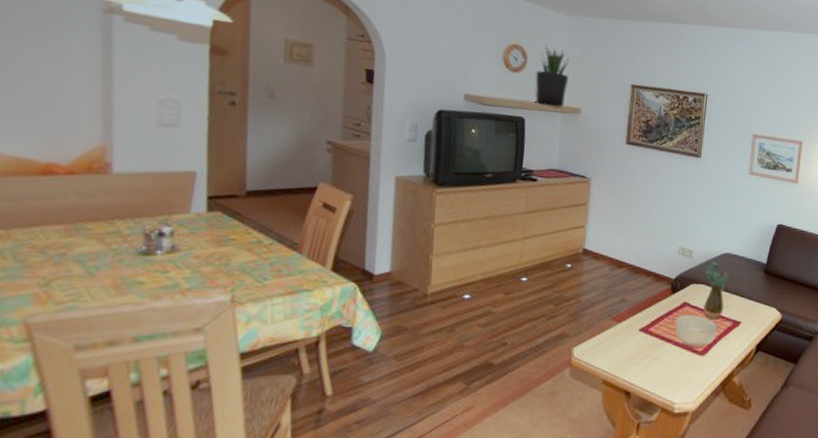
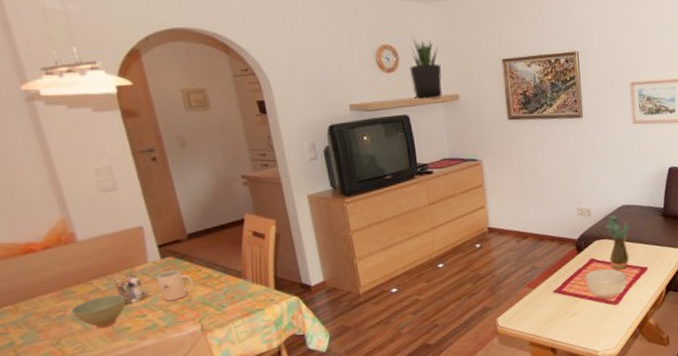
bowl: none [75,240,150,277] -> present [70,294,126,328]
mug: none [193,226,238,262] -> present [156,269,194,302]

